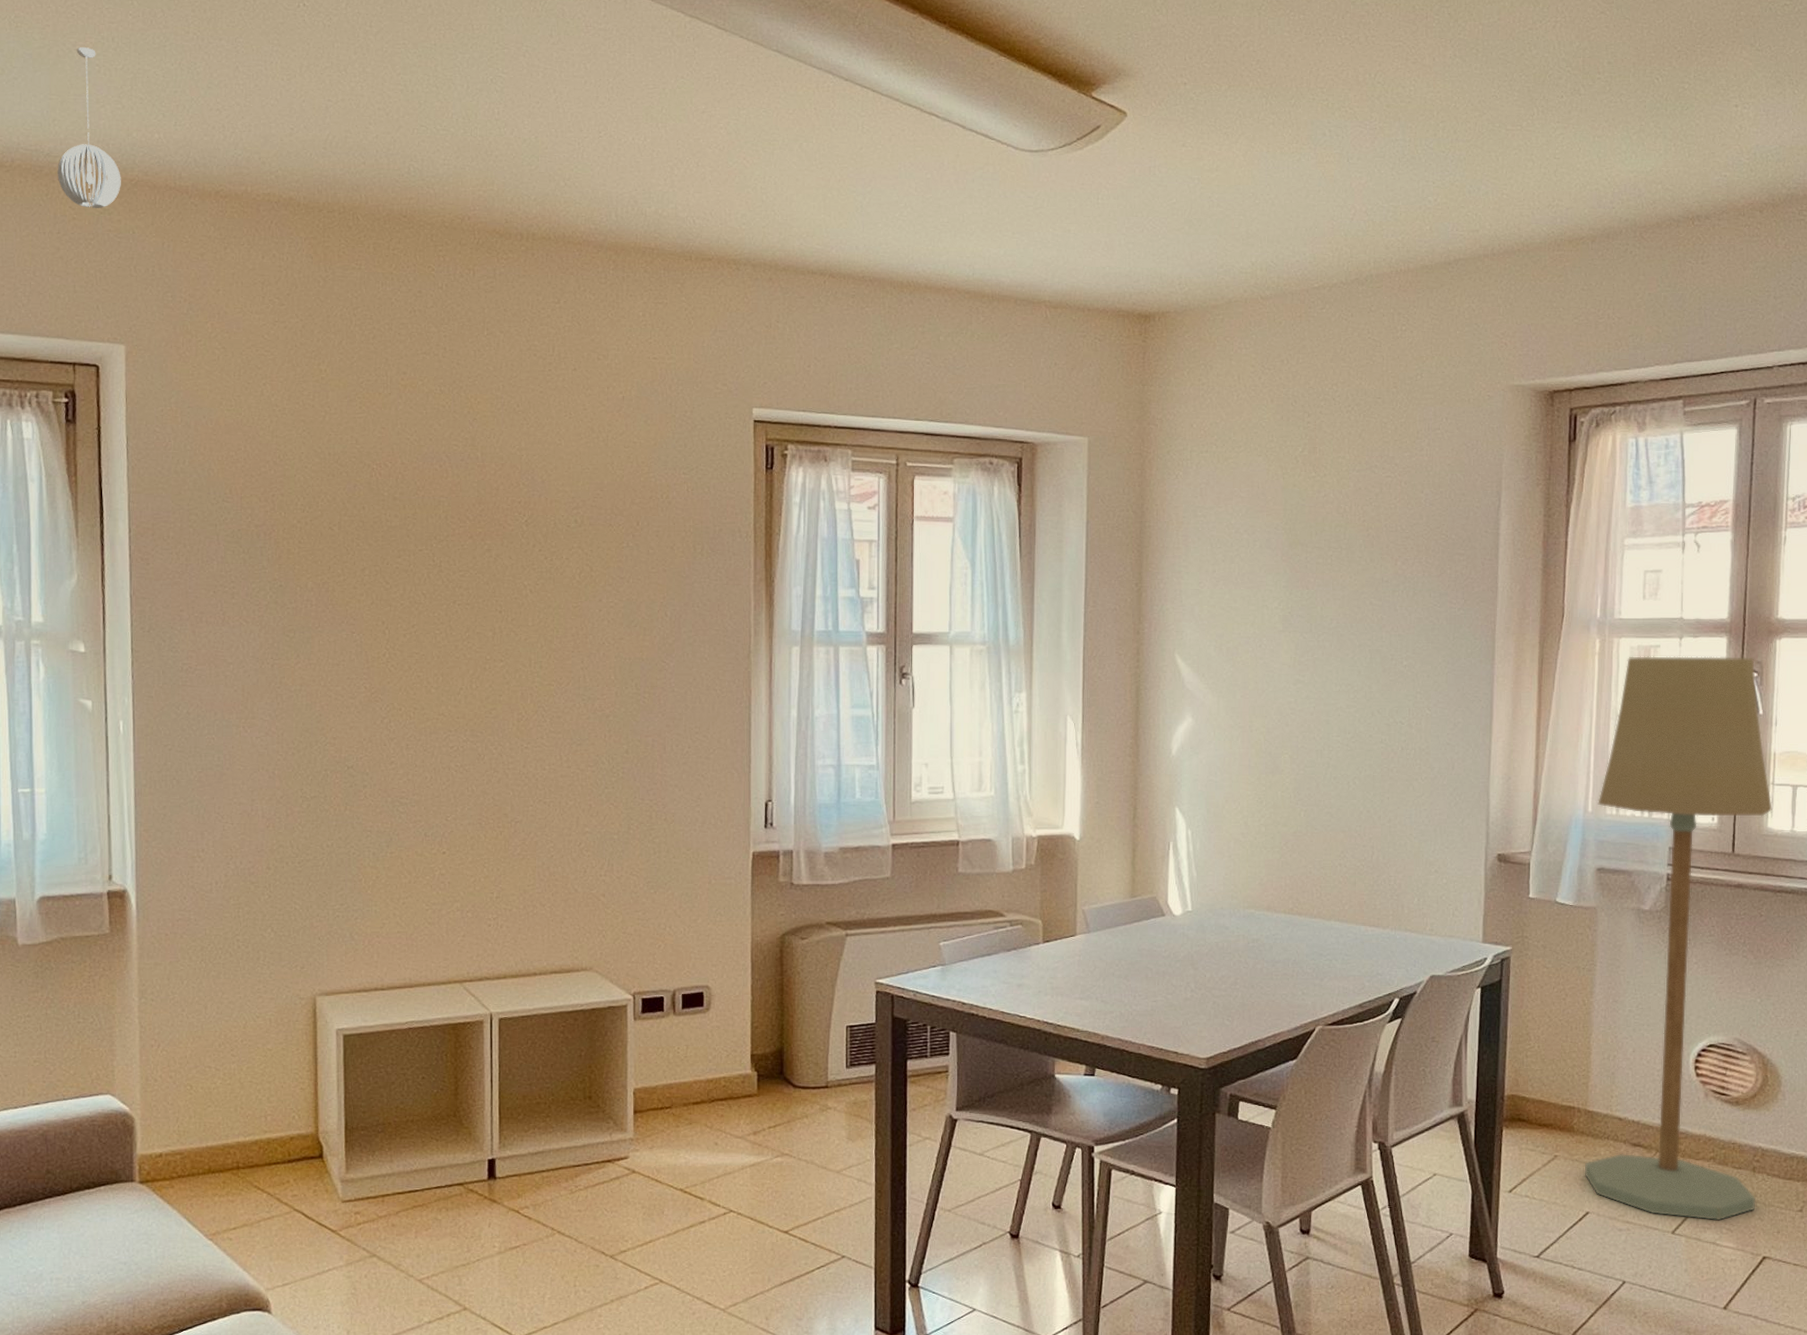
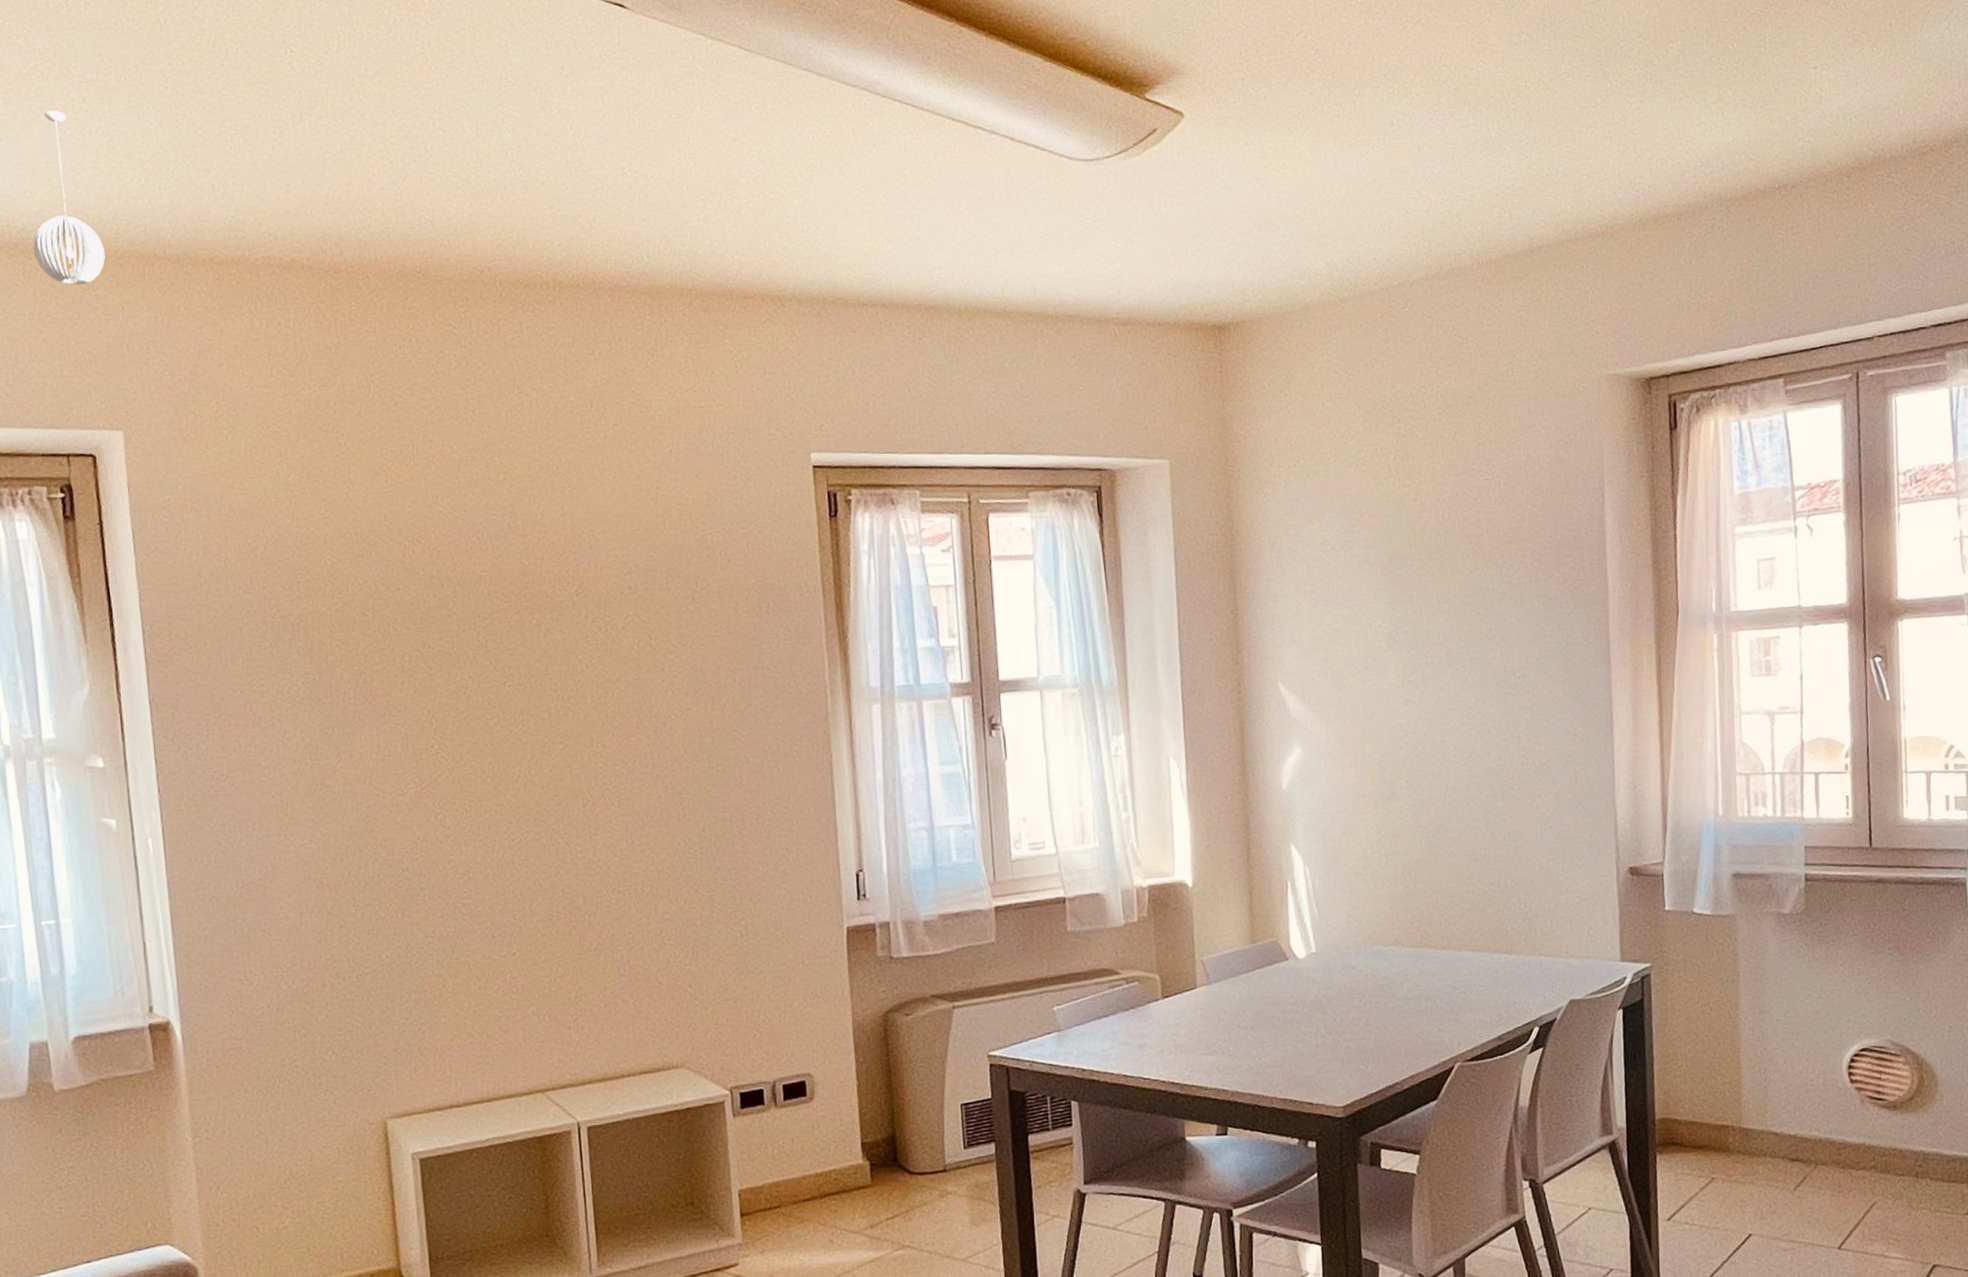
floor lamp: present [1584,656,1772,1221] -> none [1728,642,1921,1232]

